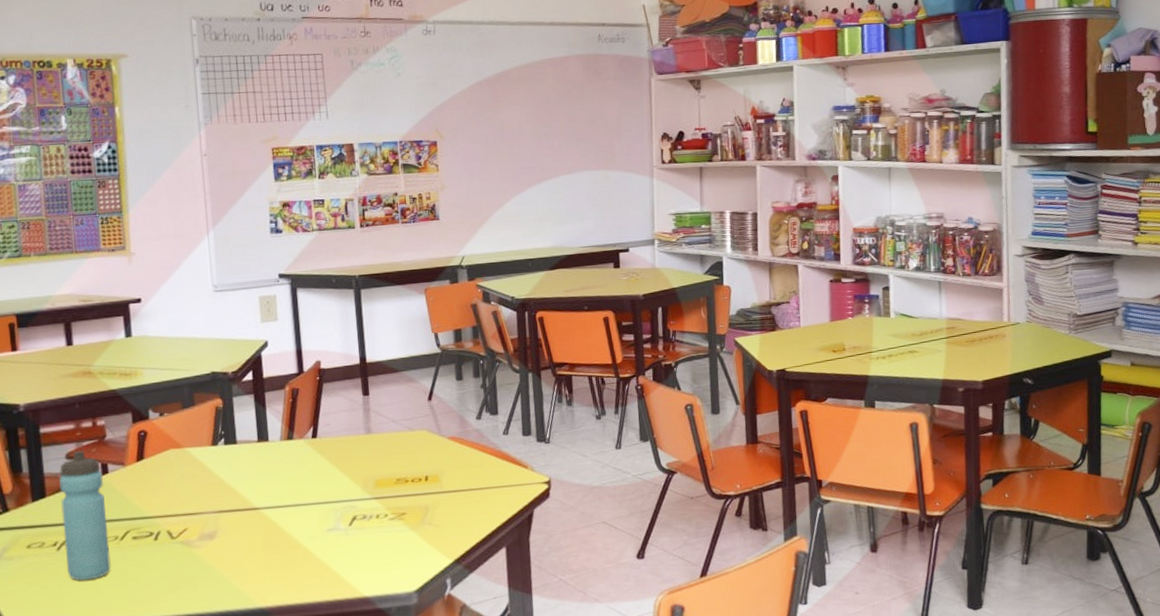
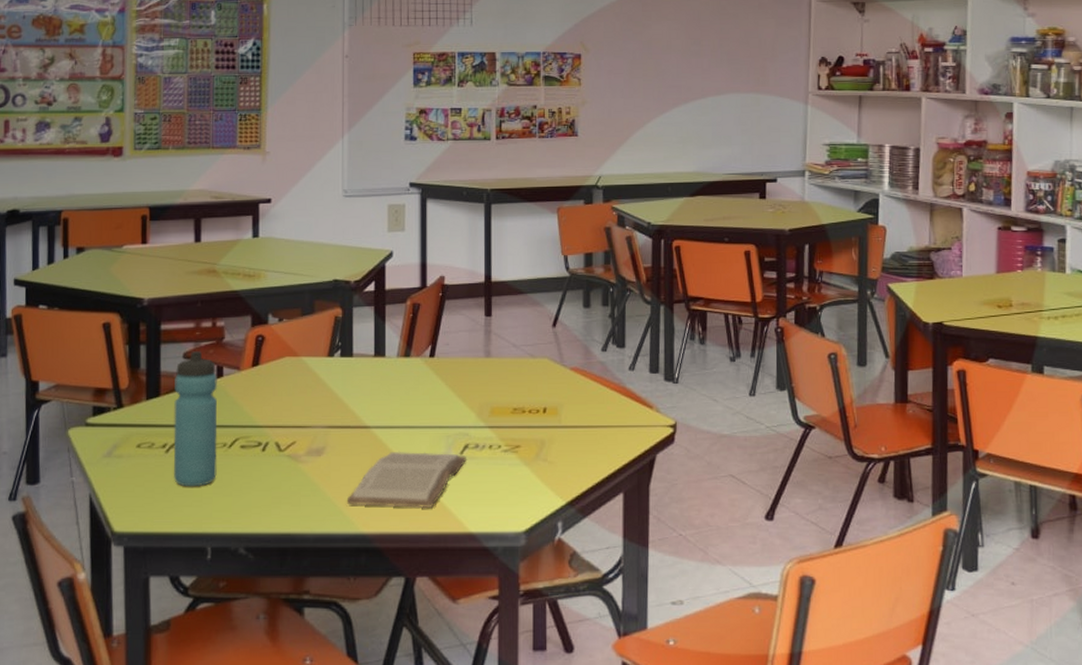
book: none [242,526,356,583] -> present [346,451,467,509]

